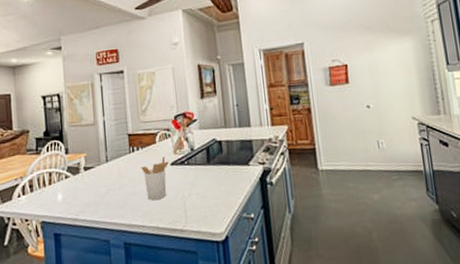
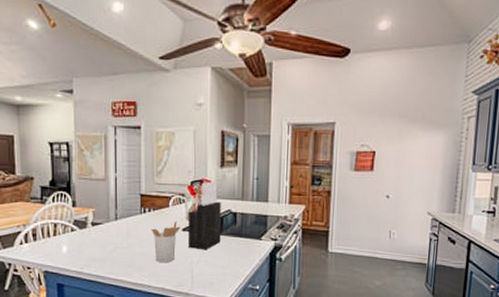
knife block: none [175,112,209,183] -> present [189,181,221,250]

